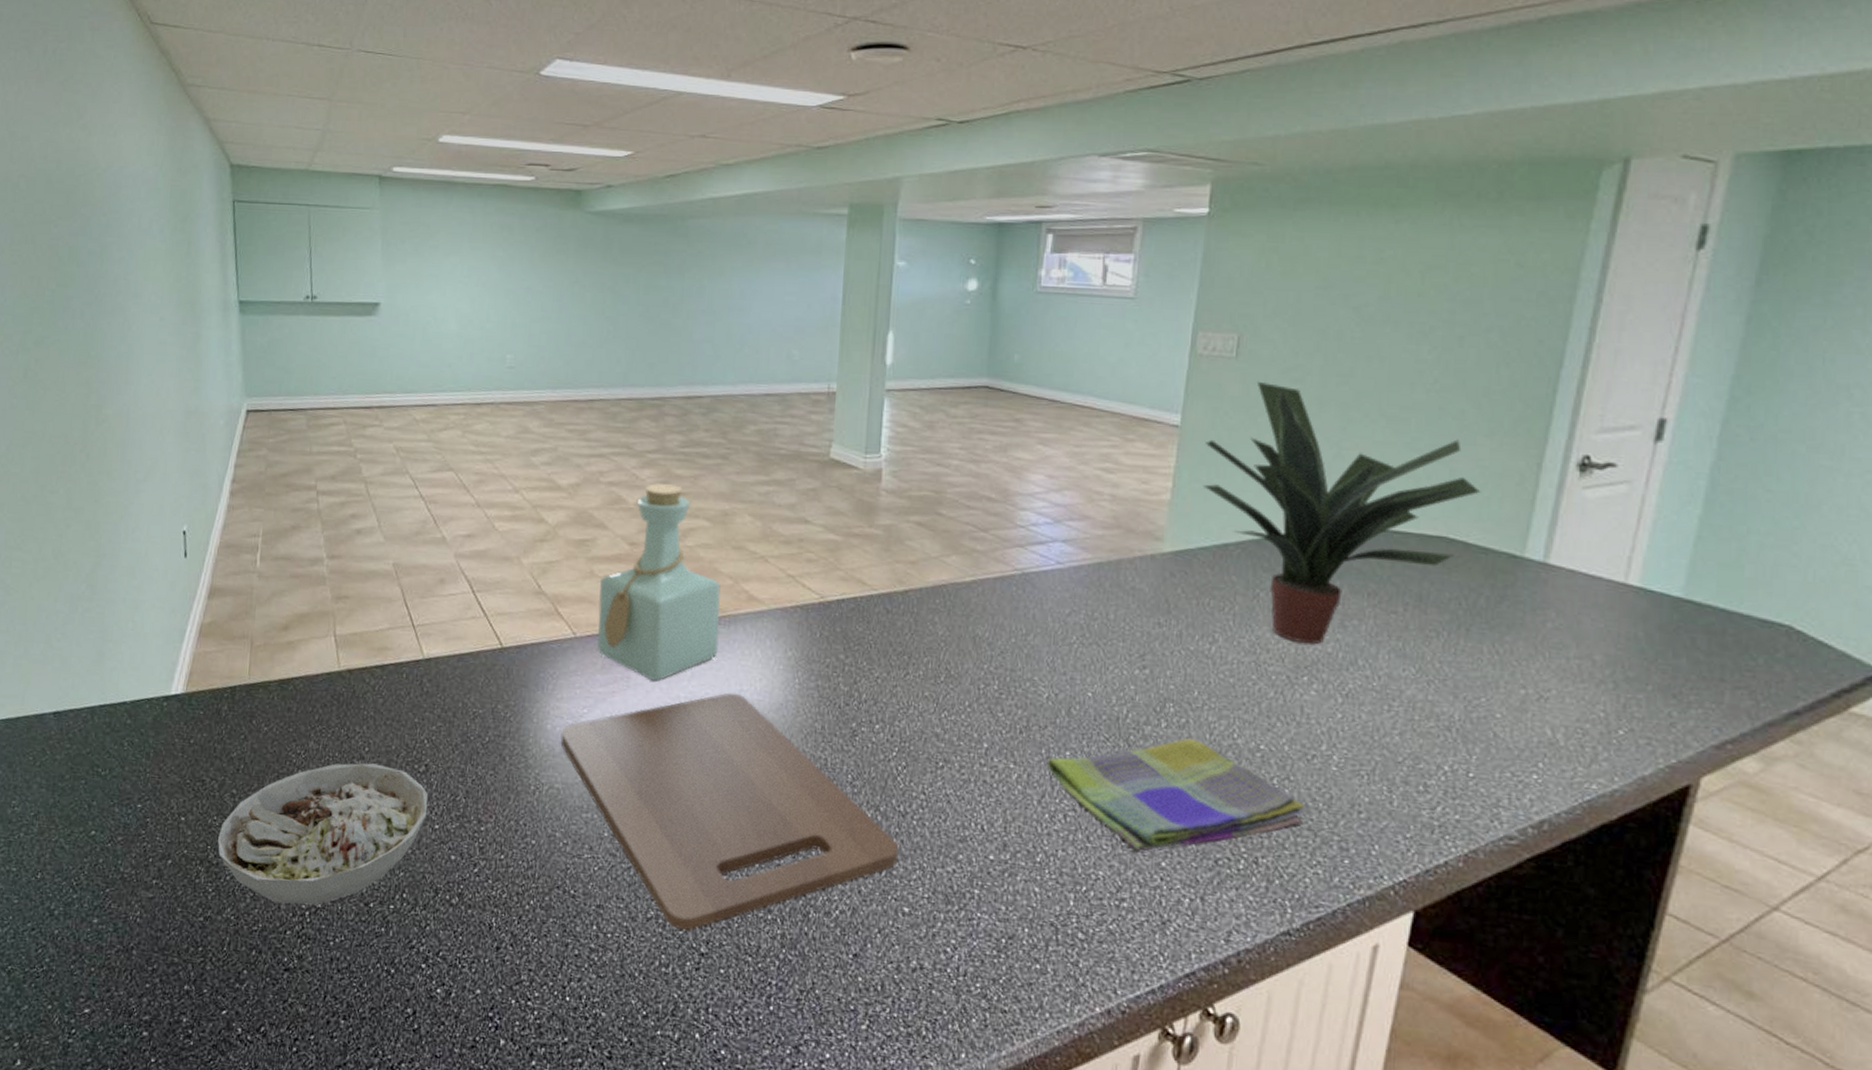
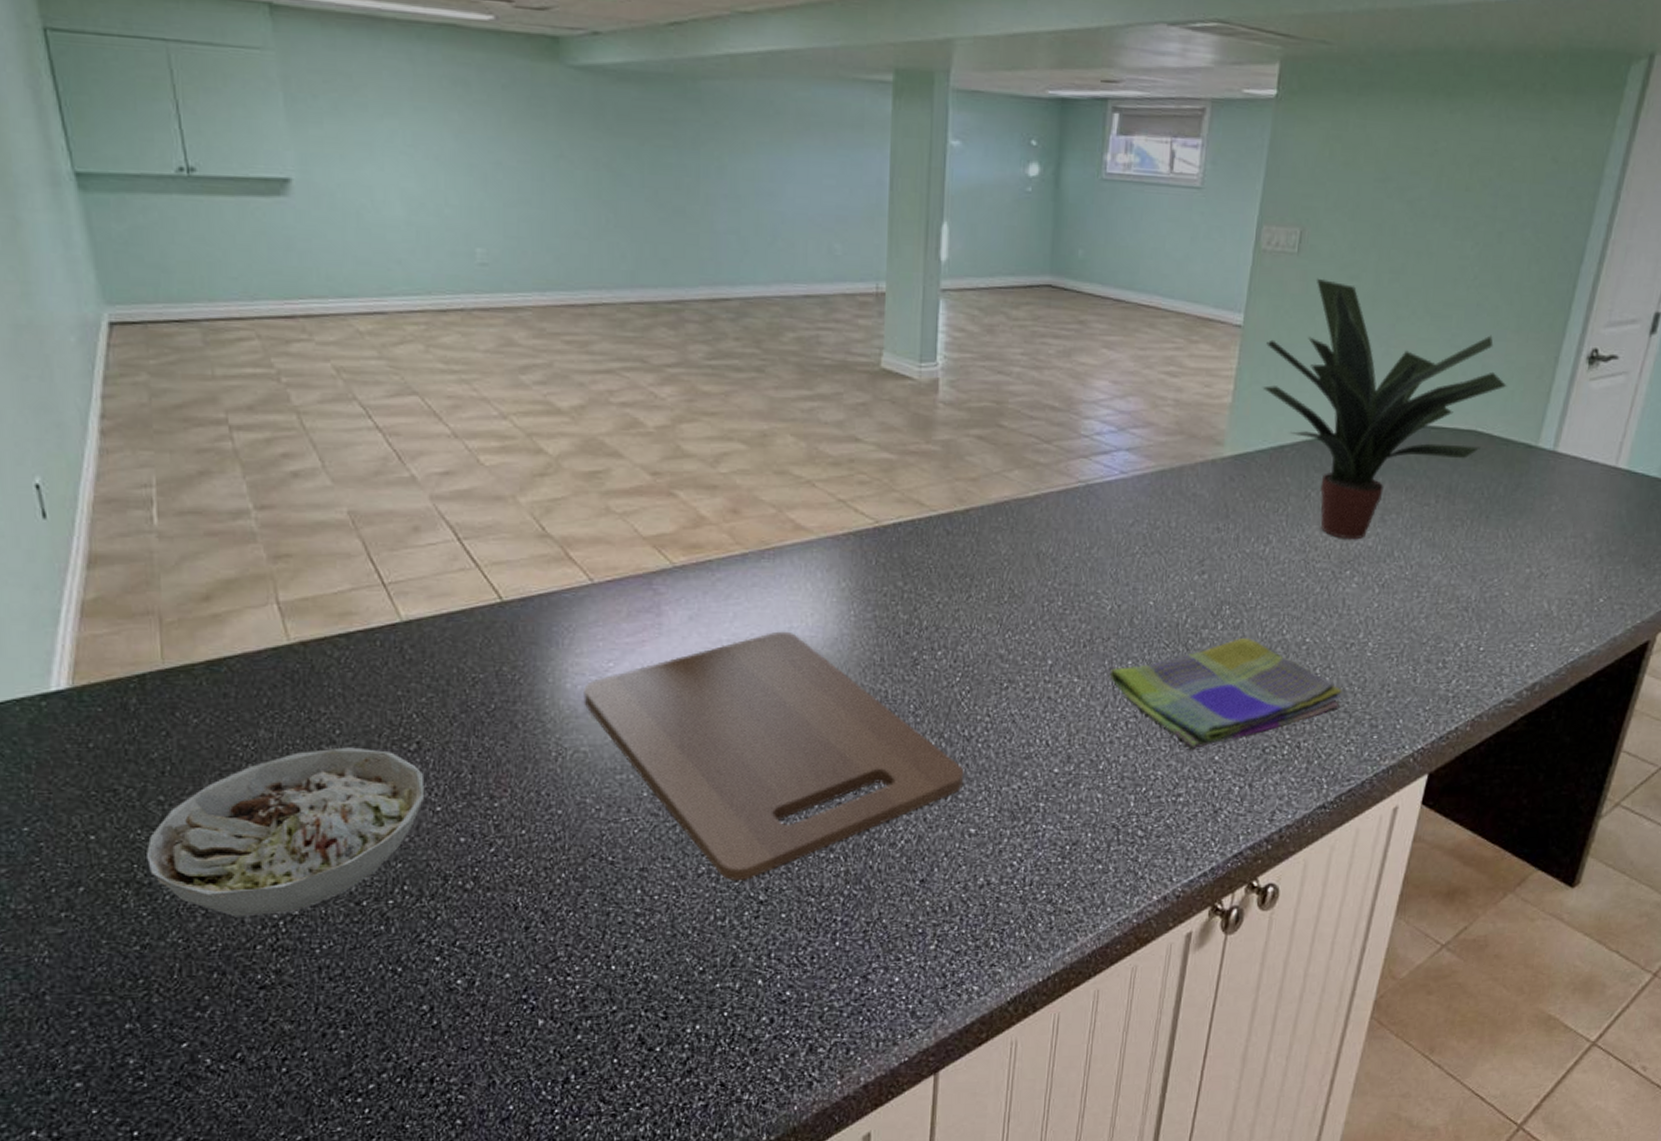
bottle: present [596,483,721,681] -> none [617,403,764,626]

